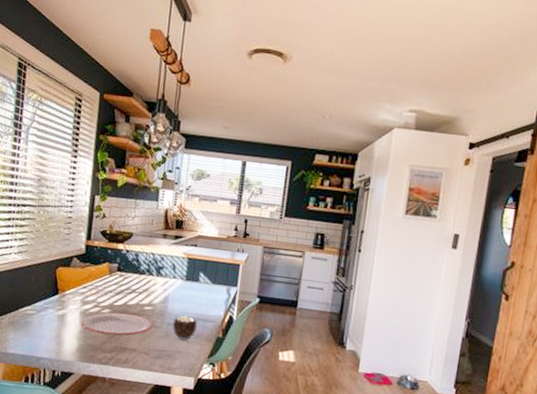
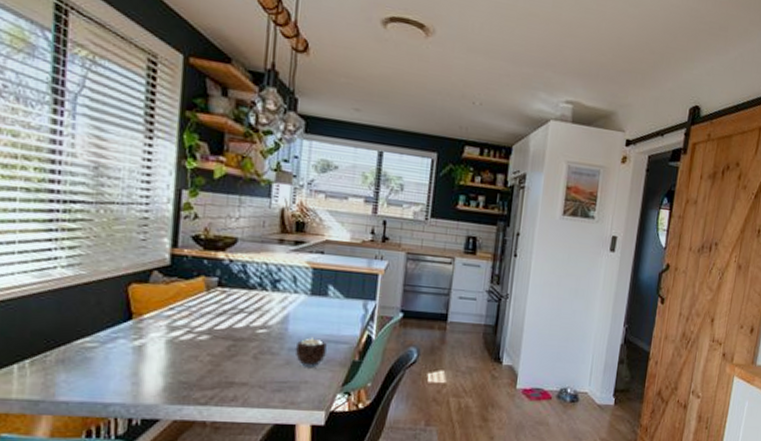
plate: present [81,313,153,337] -> none [167,339,269,369]

